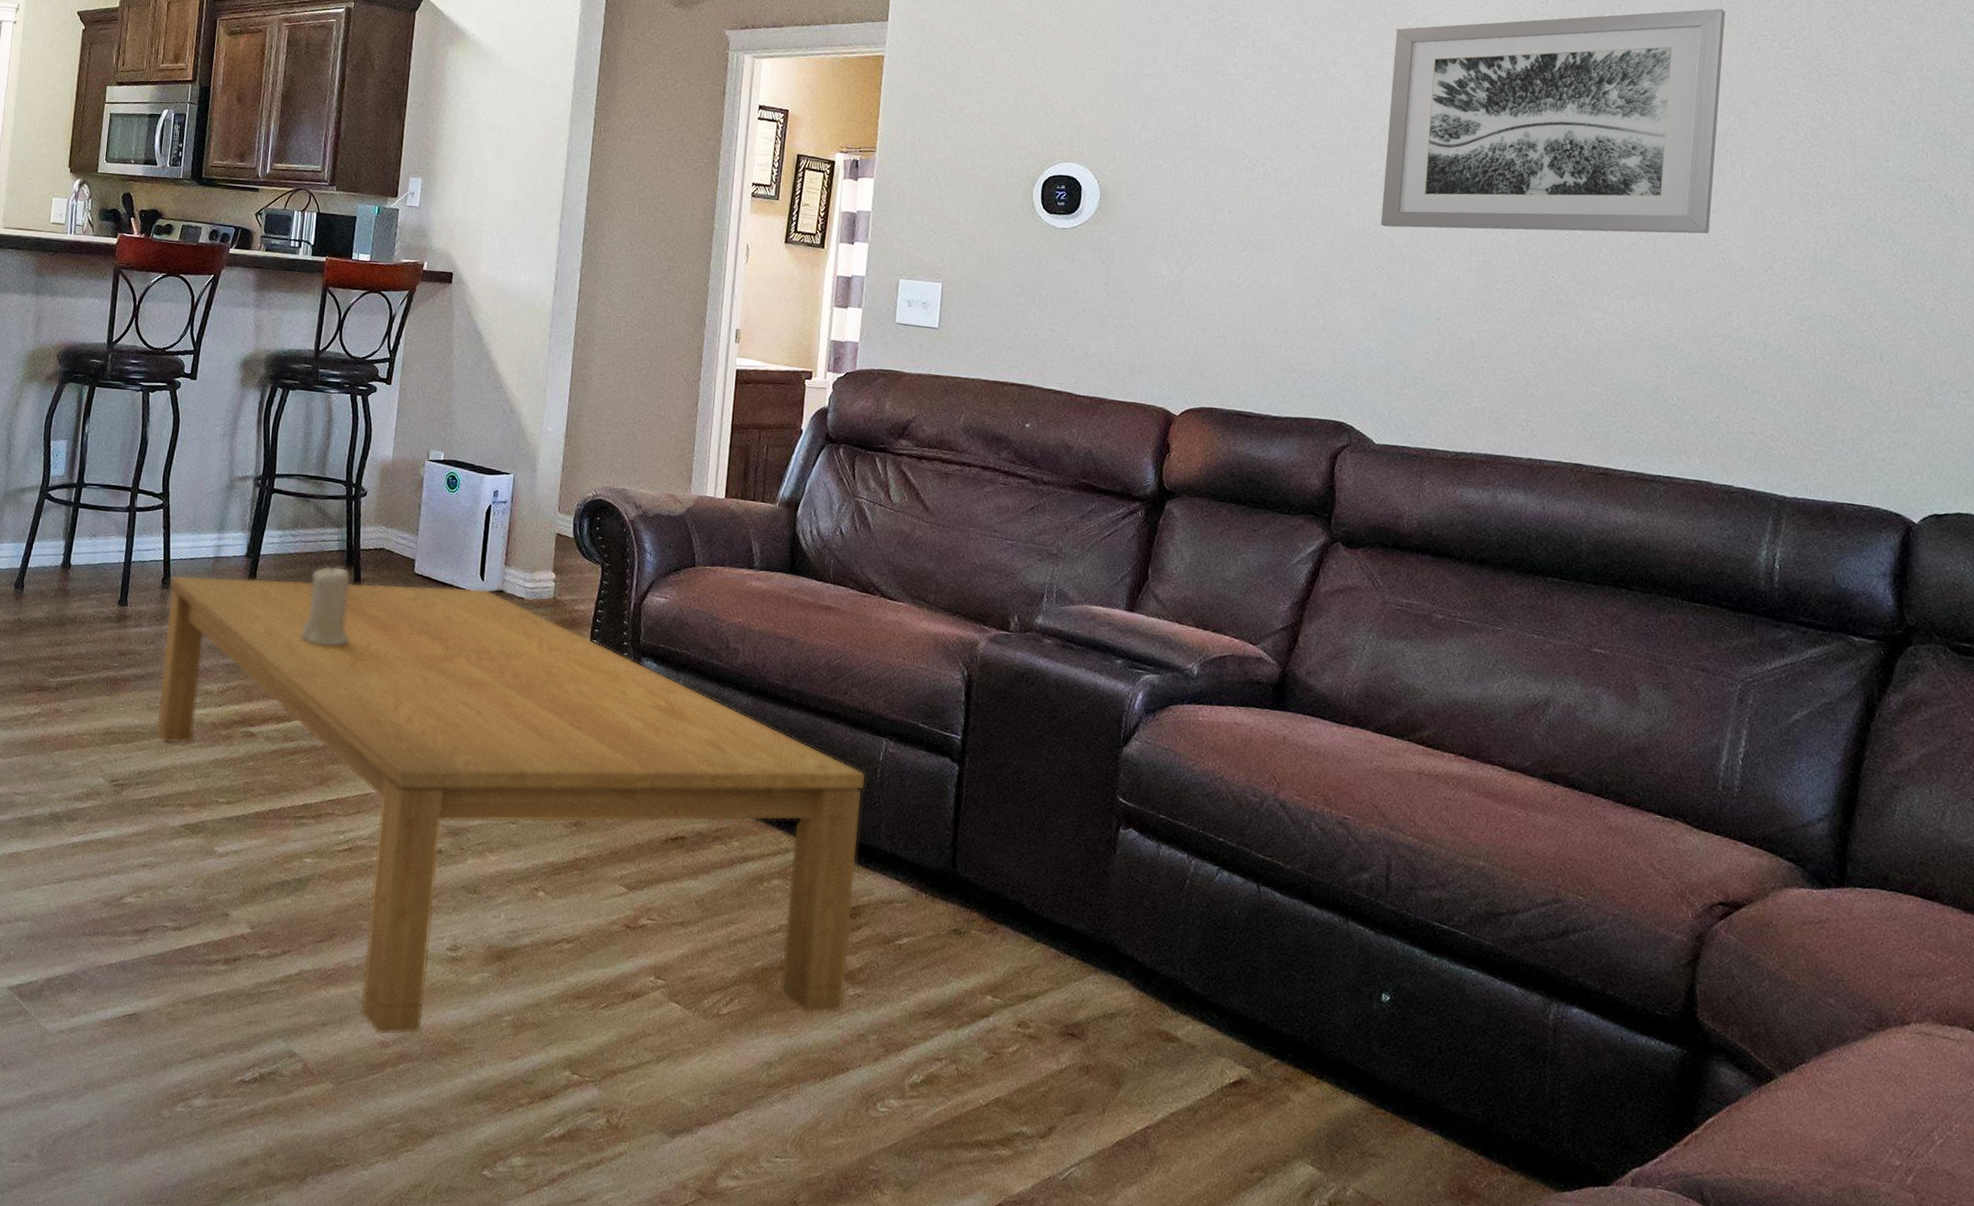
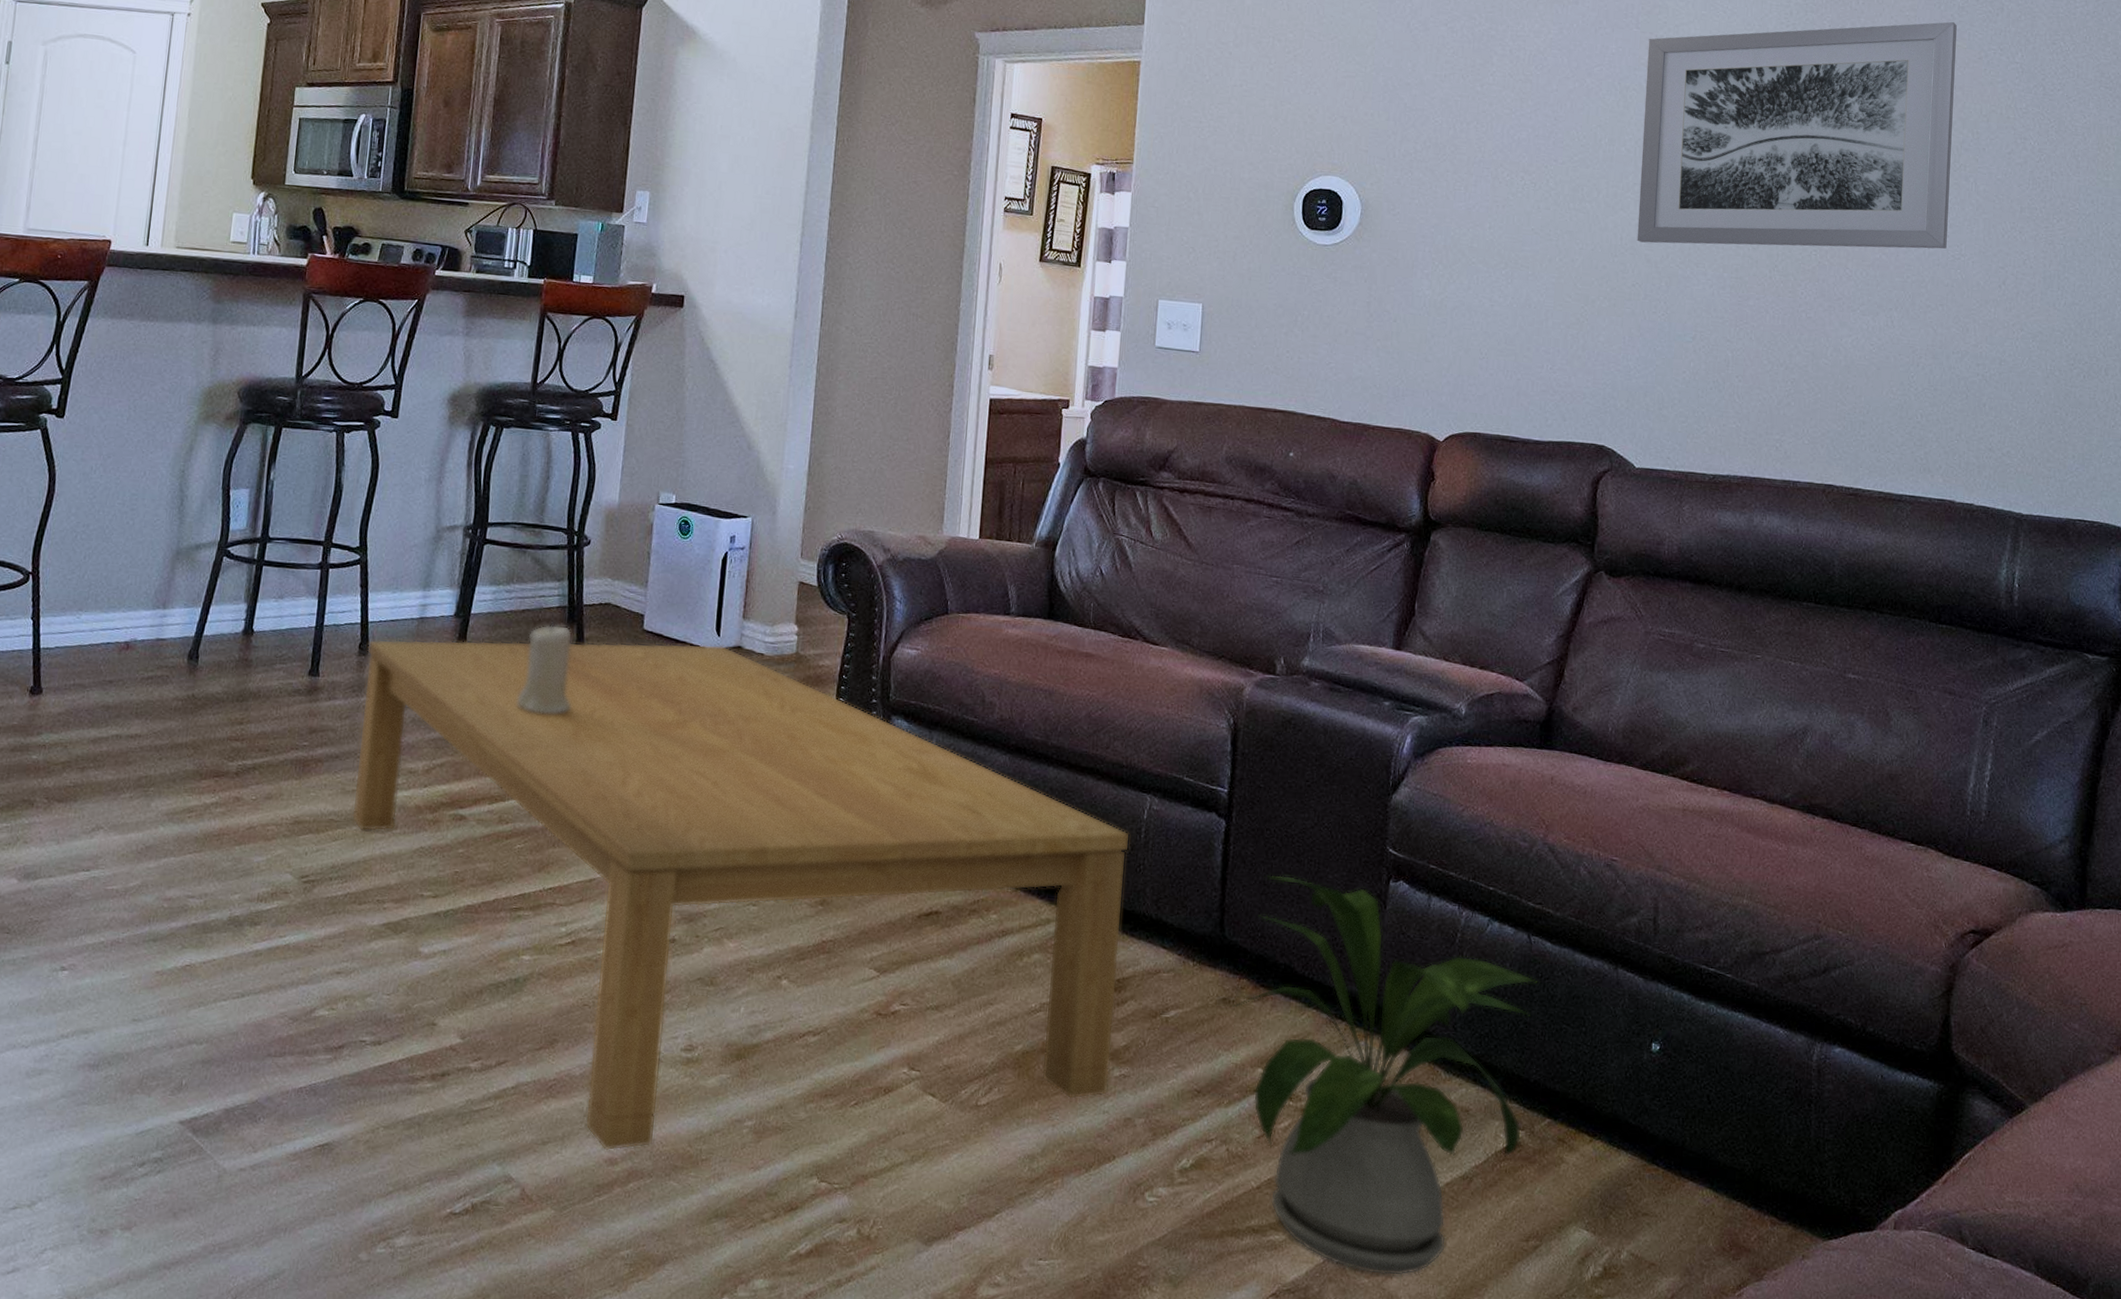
house plant: none [964,817,1267,1196] -> present [1233,875,1538,1276]

